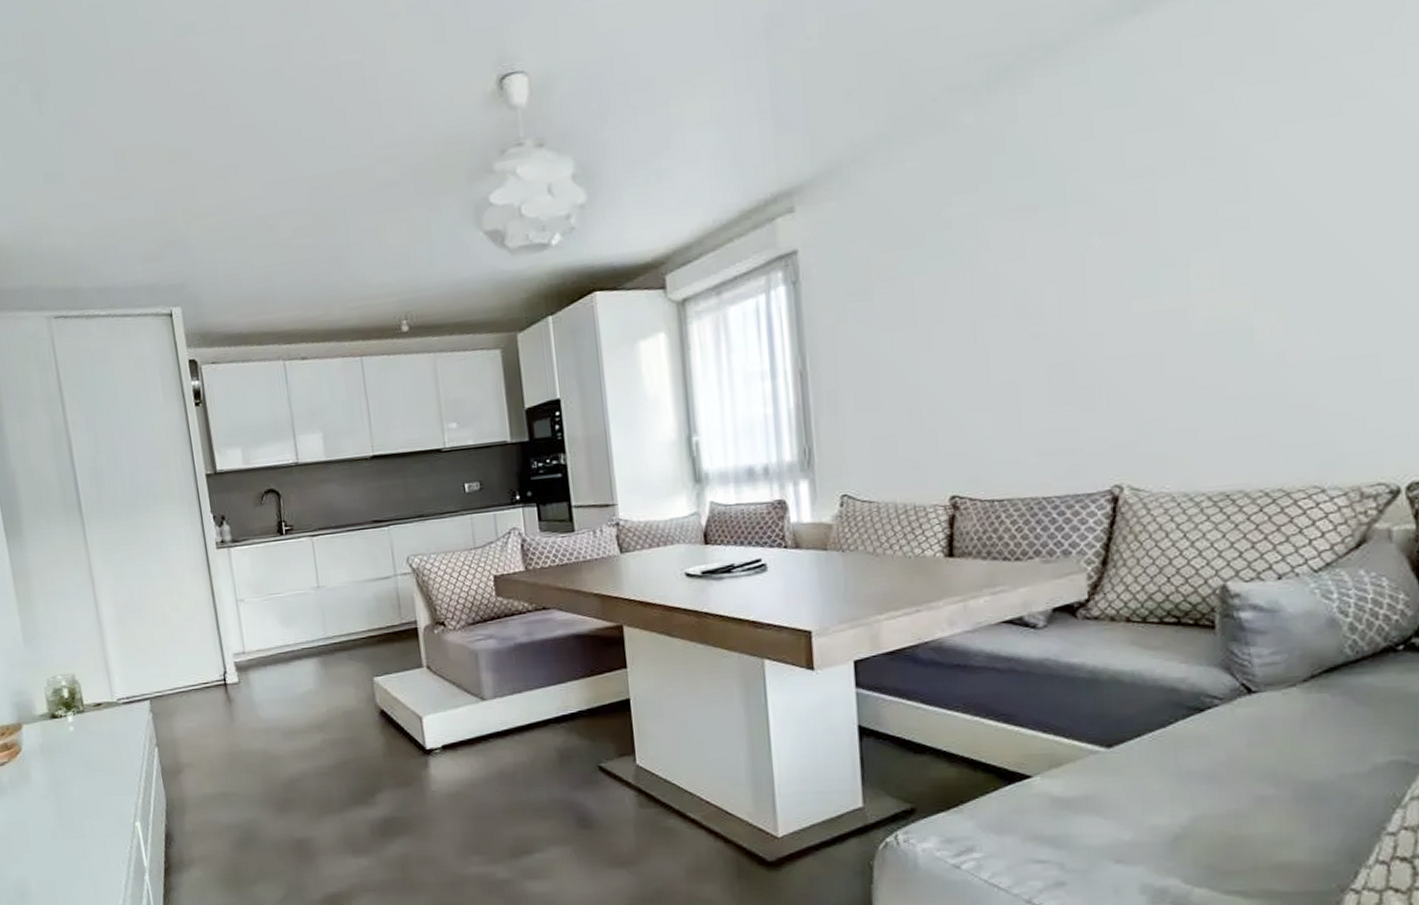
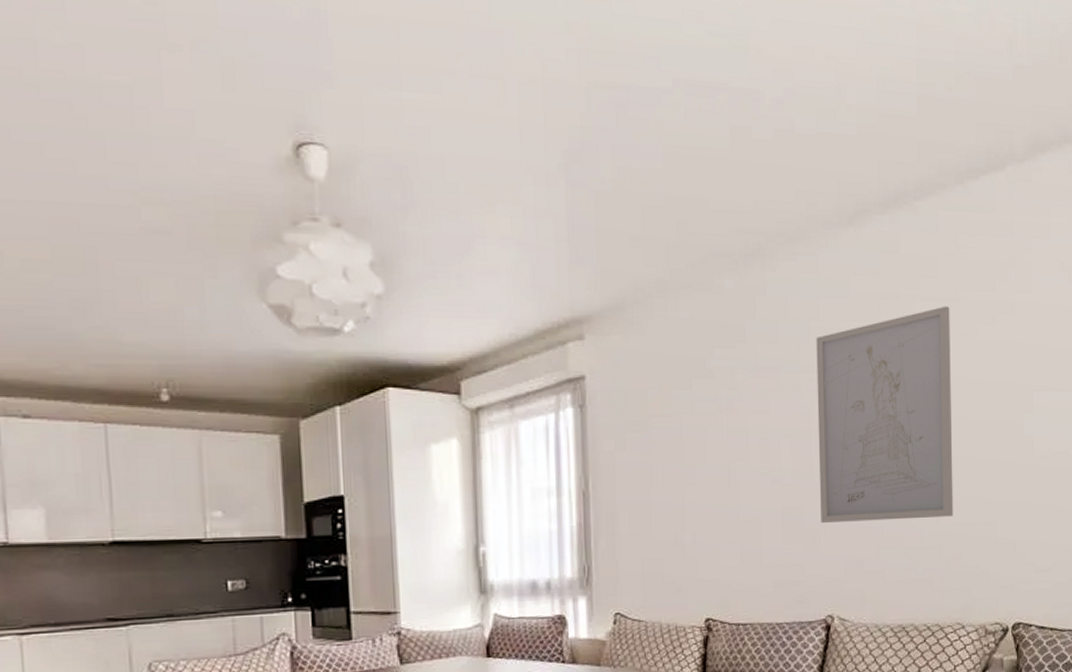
wall art: none [1089,85,1305,380] -> present [816,306,954,524]

